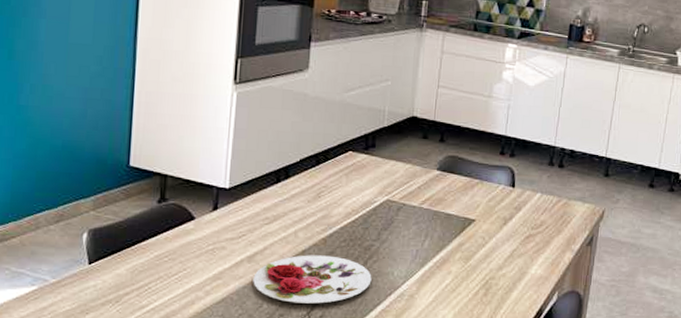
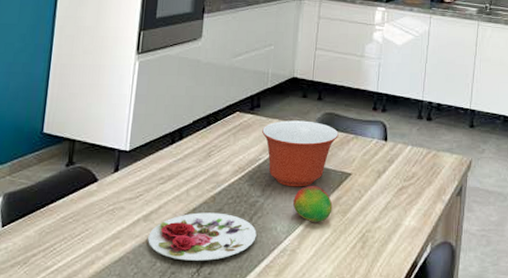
mixing bowl: none [378,162,462,232] -> present [262,120,339,187]
fruit: none [412,230,454,268] -> present [293,185,333,222]

